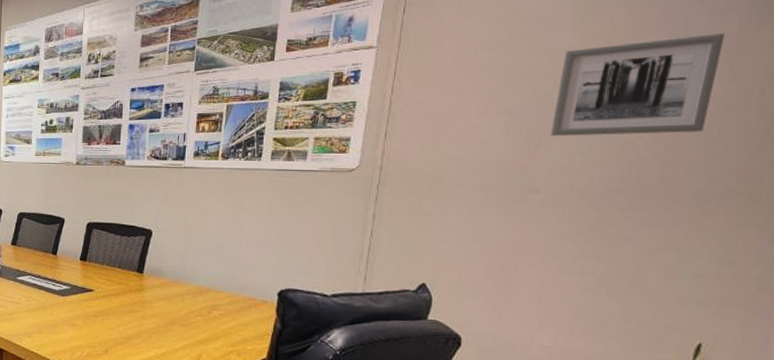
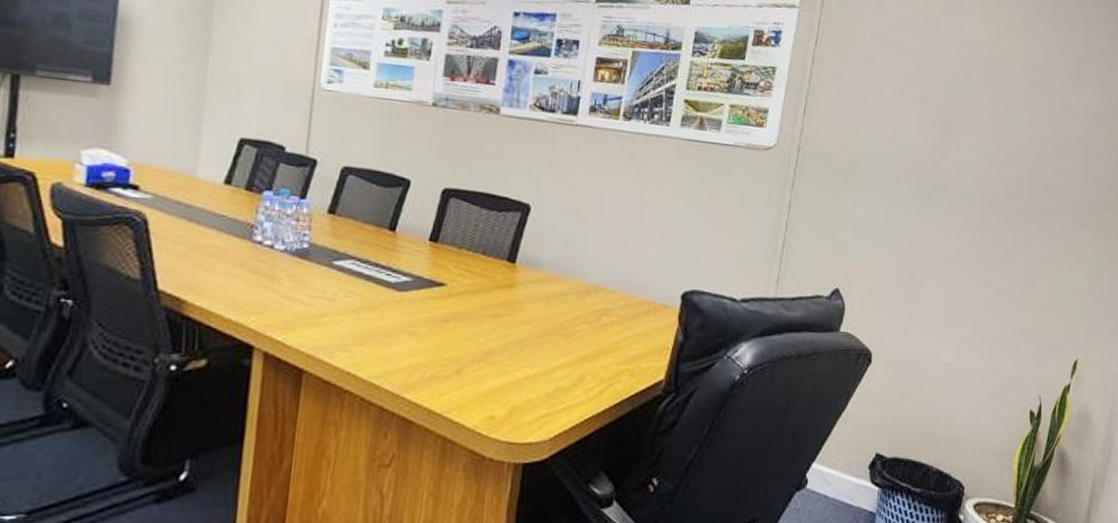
wall art: present [550,32,725,136] -> none [958,41,1098,142]

